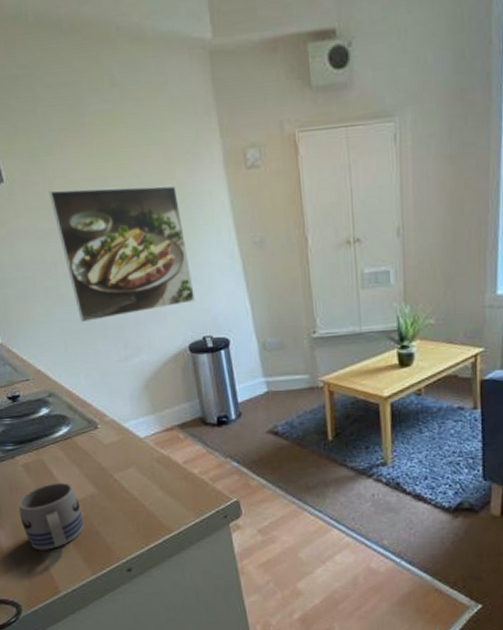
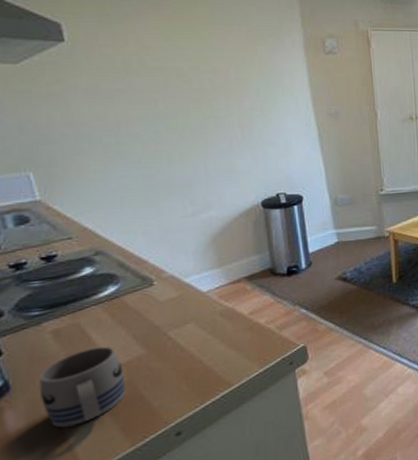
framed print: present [49,185,196,322] -> none [118,54,271,179]

